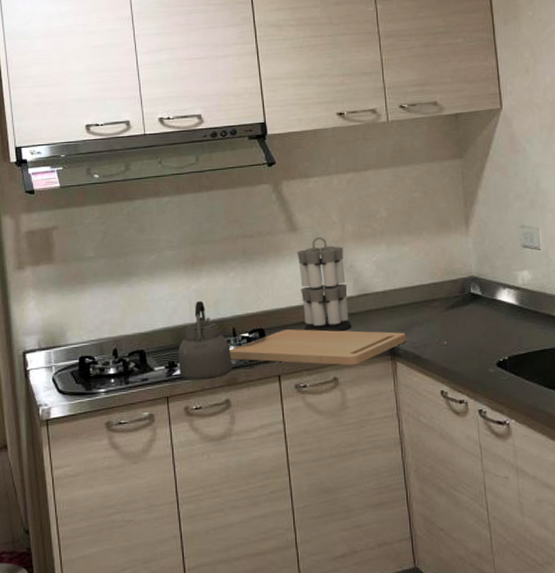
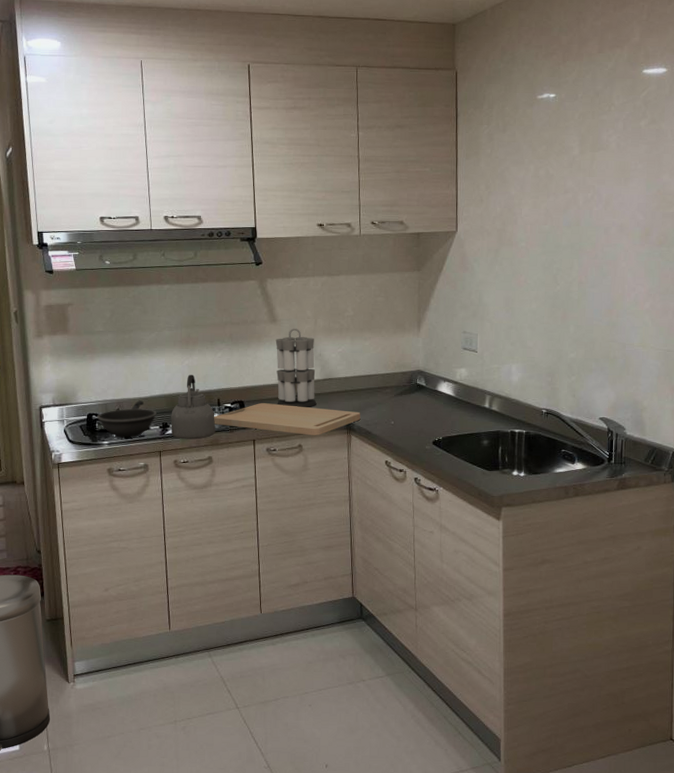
frying pan: none [91,336,161,384] -> present [97,400,157,438]

